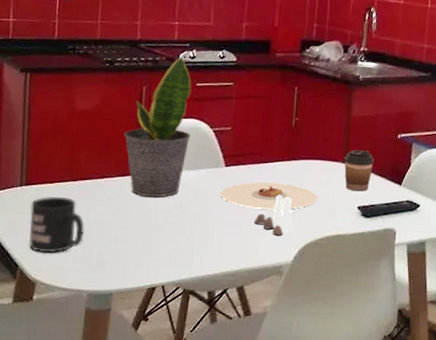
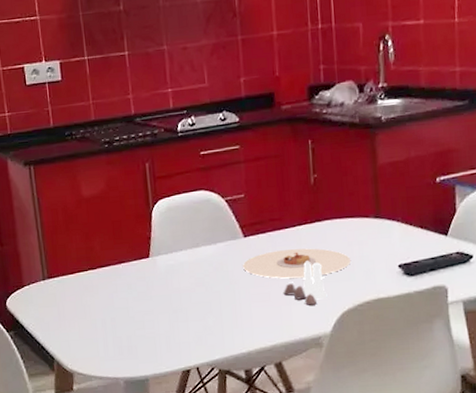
mug: present [29,197,84,253] -> none [56,286,111,343]
potted plant: present [124,55,192,198] -> none [134,124,202,278]
coffee cup: present [344,150,374,191] -> none [375,201,411,248]

